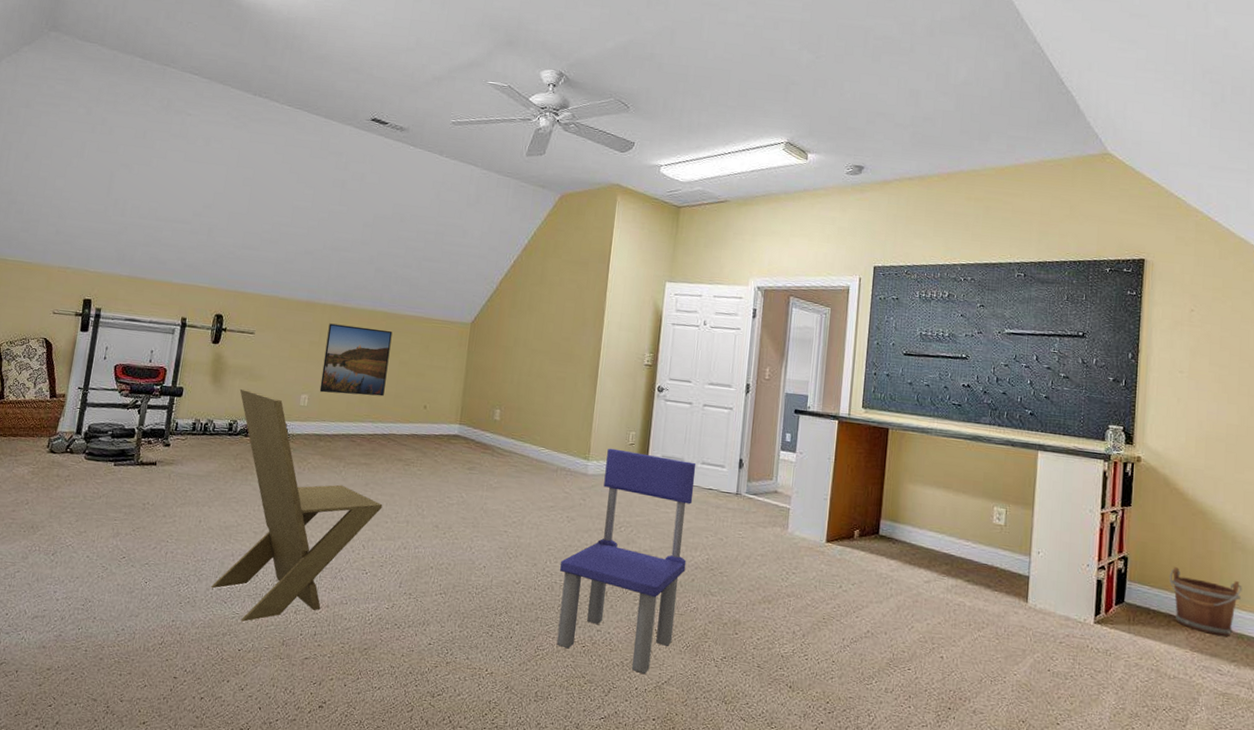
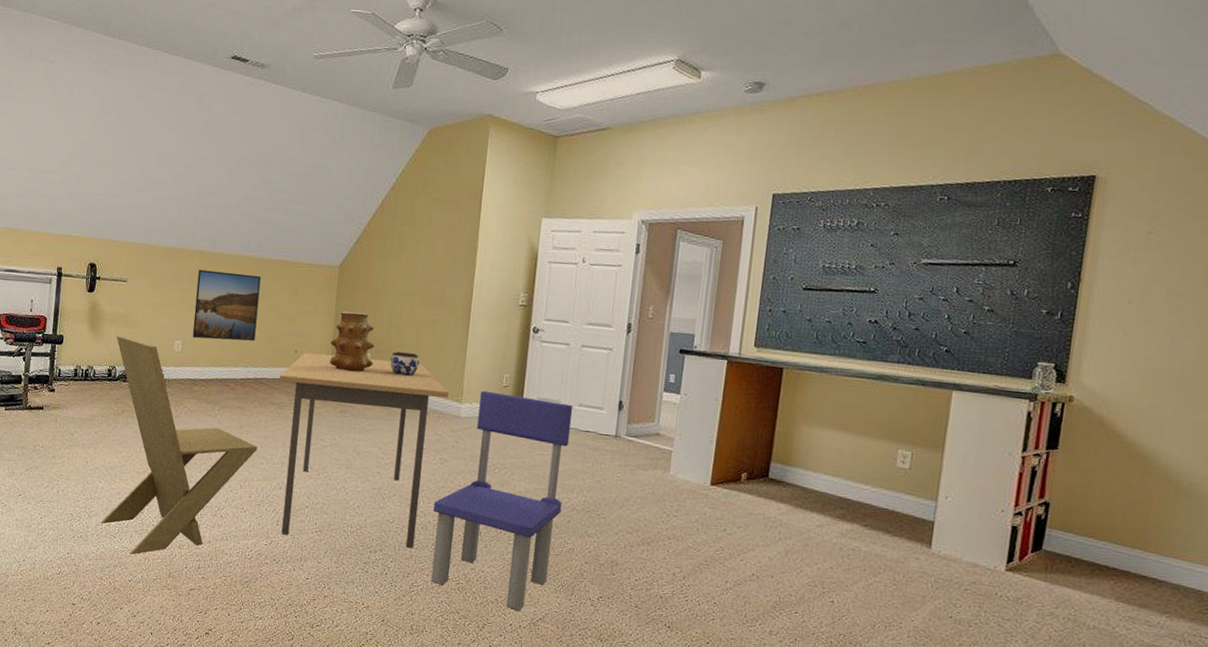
dining table: none [404,408,577,610] -> present [279,352,449,548]
vase: none [458,367,504,429] -> present [329,311,374,372]
jar: none [519,408,549,433] -> present [390,351,420,376]
bucket: present [1169,567,1242,636] -> none [1096,513,1184,587]

